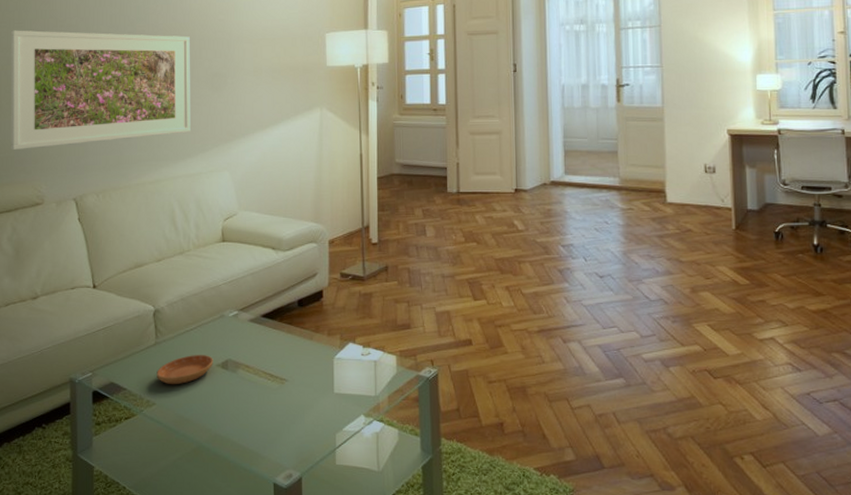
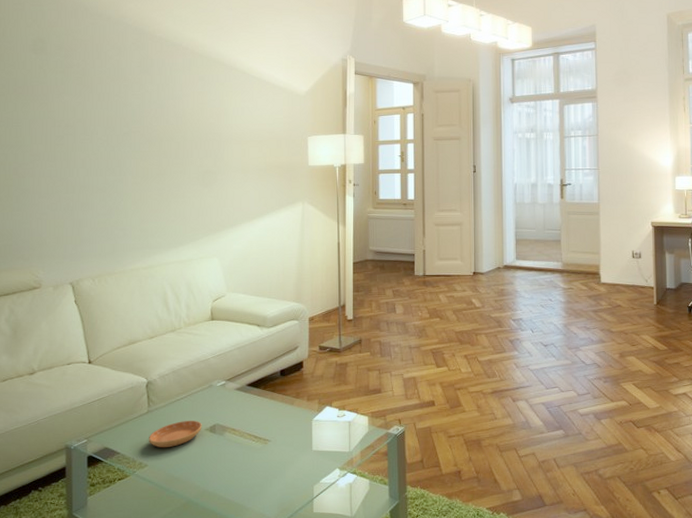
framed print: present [10,30,191,151] -> none [8,129,182,239]

